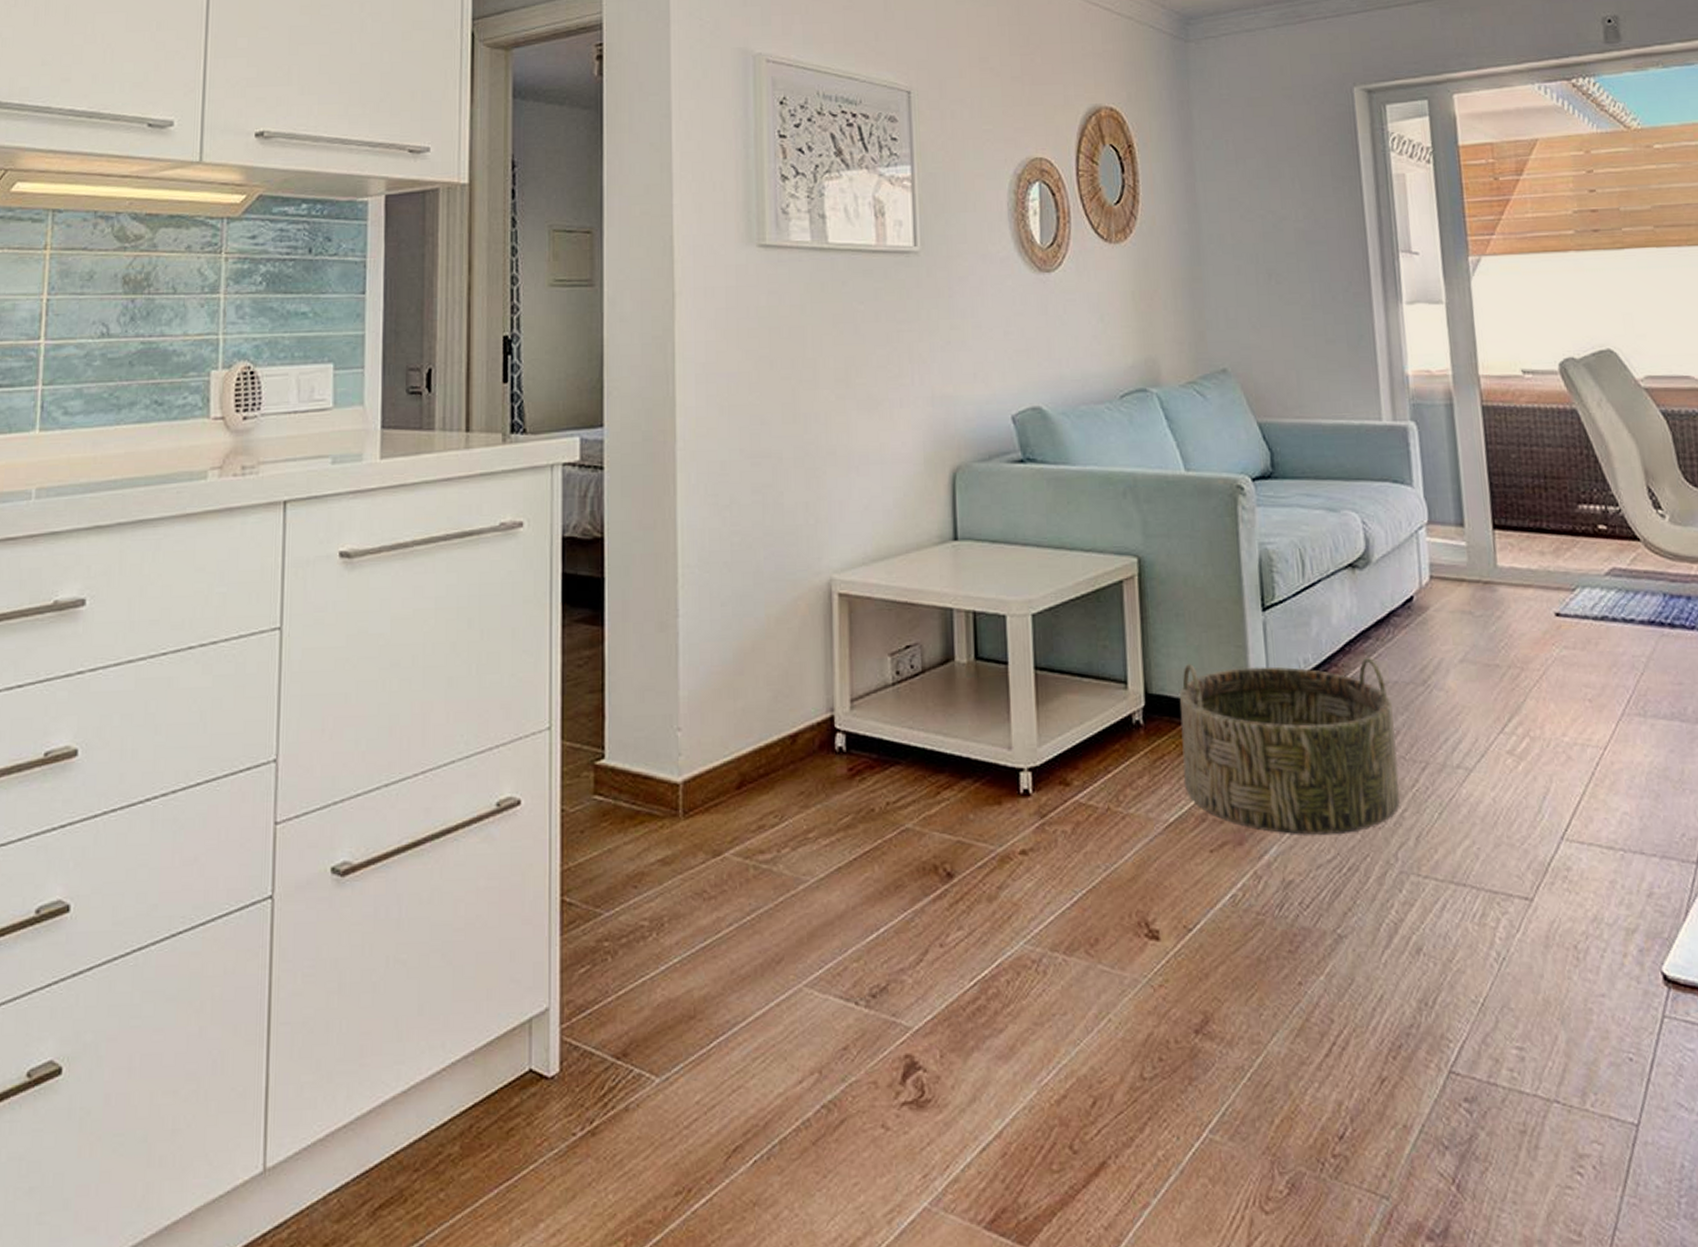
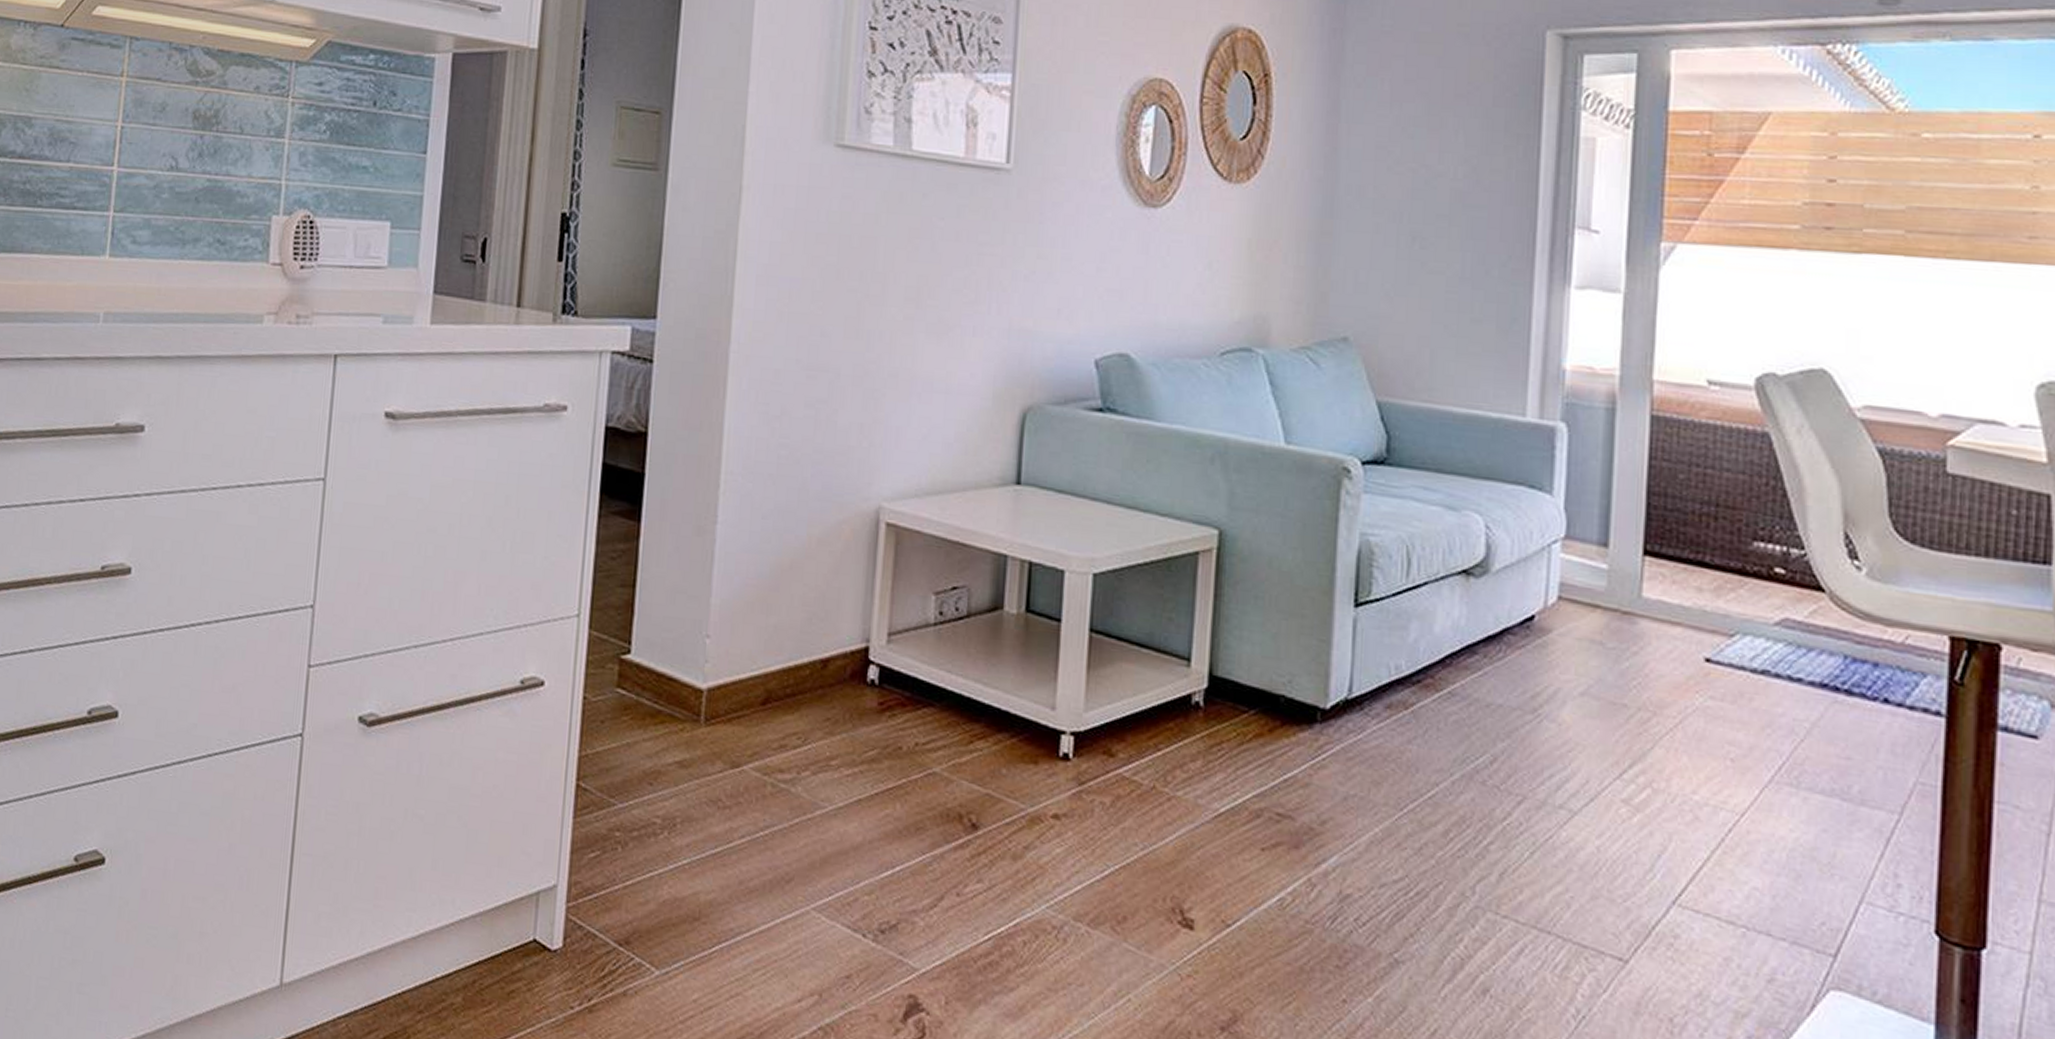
basket: present [1179,658,1401,835] -> none [1242,651,1492,855]

